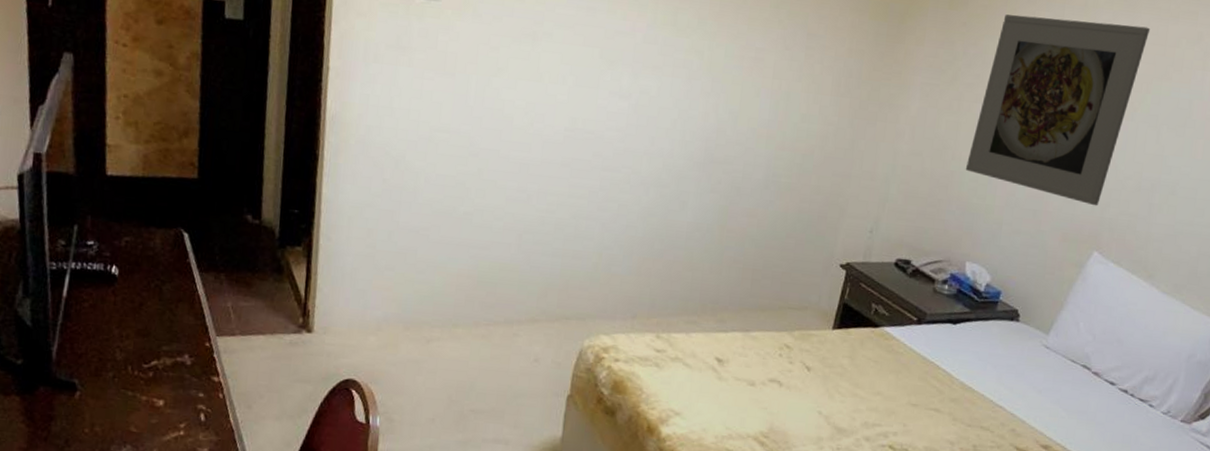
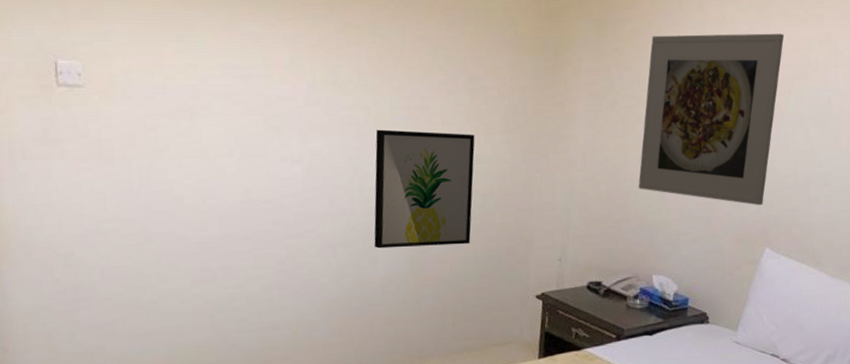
wall art: none [686,75,804,203] -> present [374,129,475,249]

